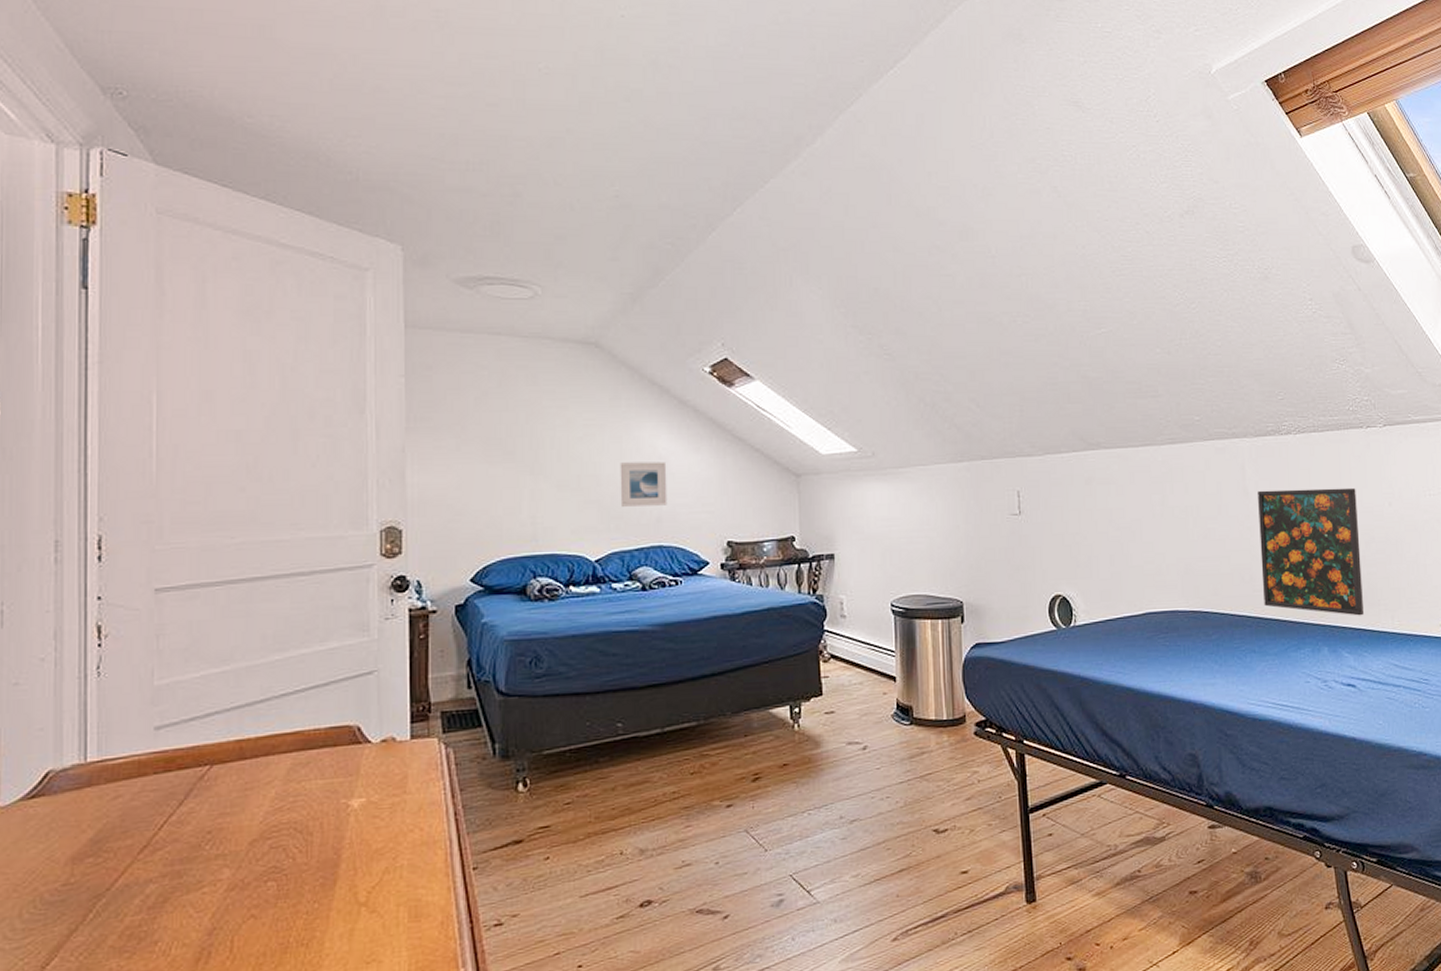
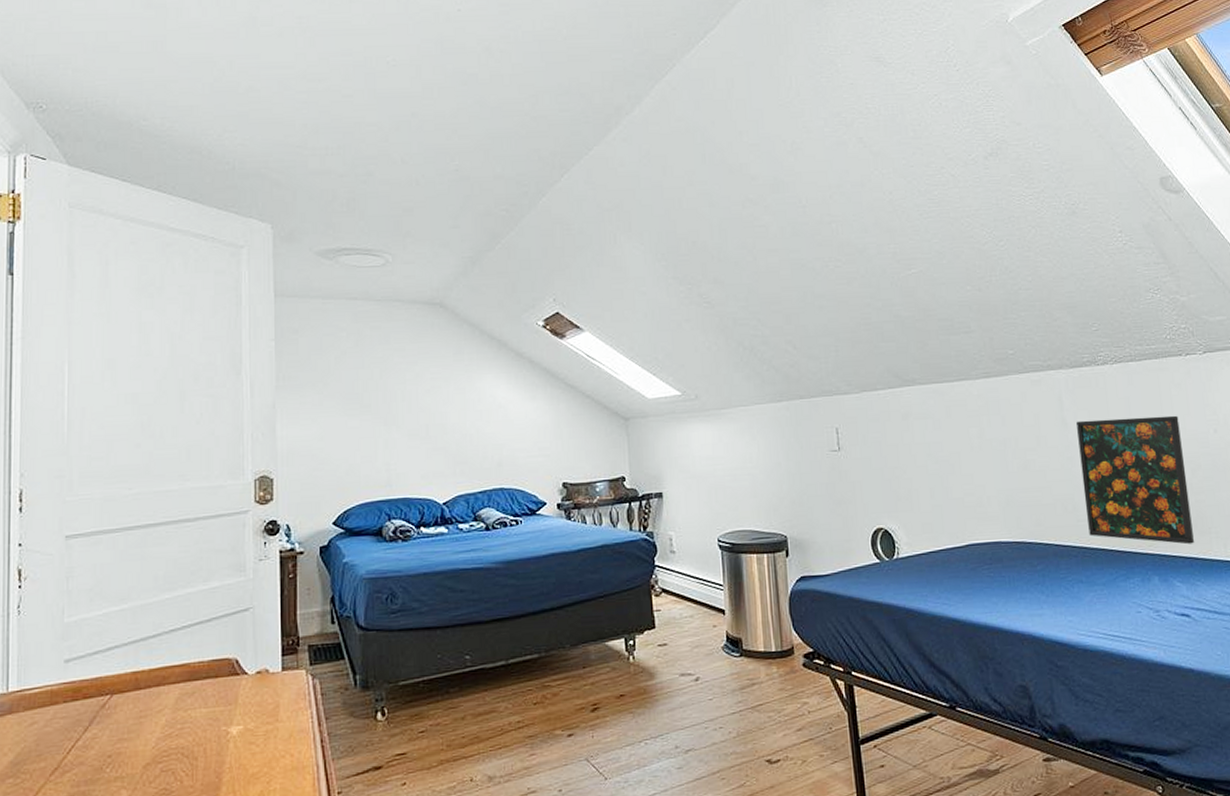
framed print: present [620,461,668,507] -> none [463,410,507,453]

